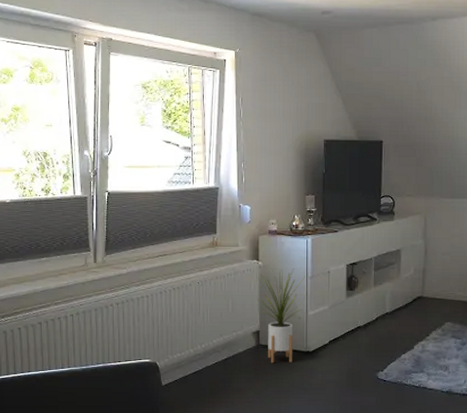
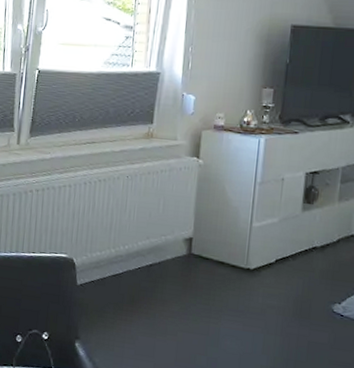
house plant: present [257,268,305,364] -> none [193,170,253,279]

